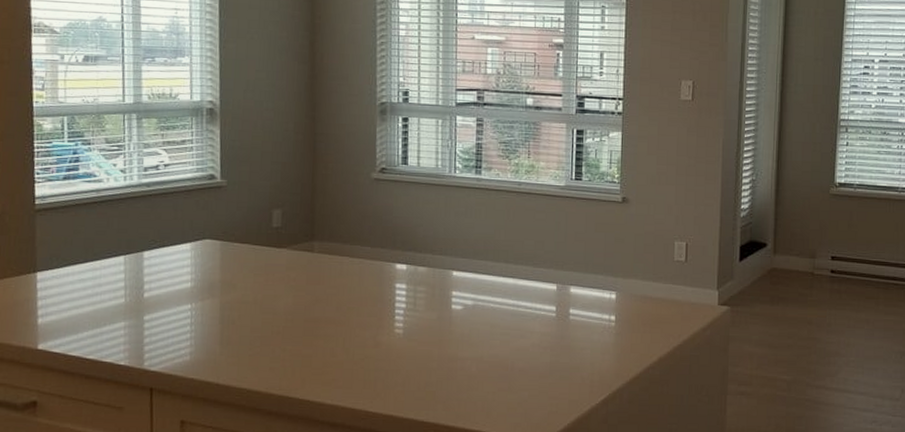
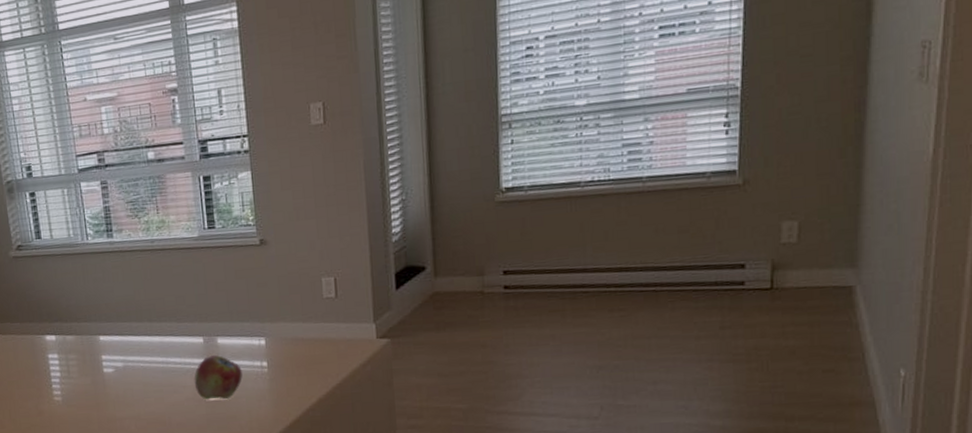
fruit: none [542,304,590,349] -> present [194,355,243,400]

